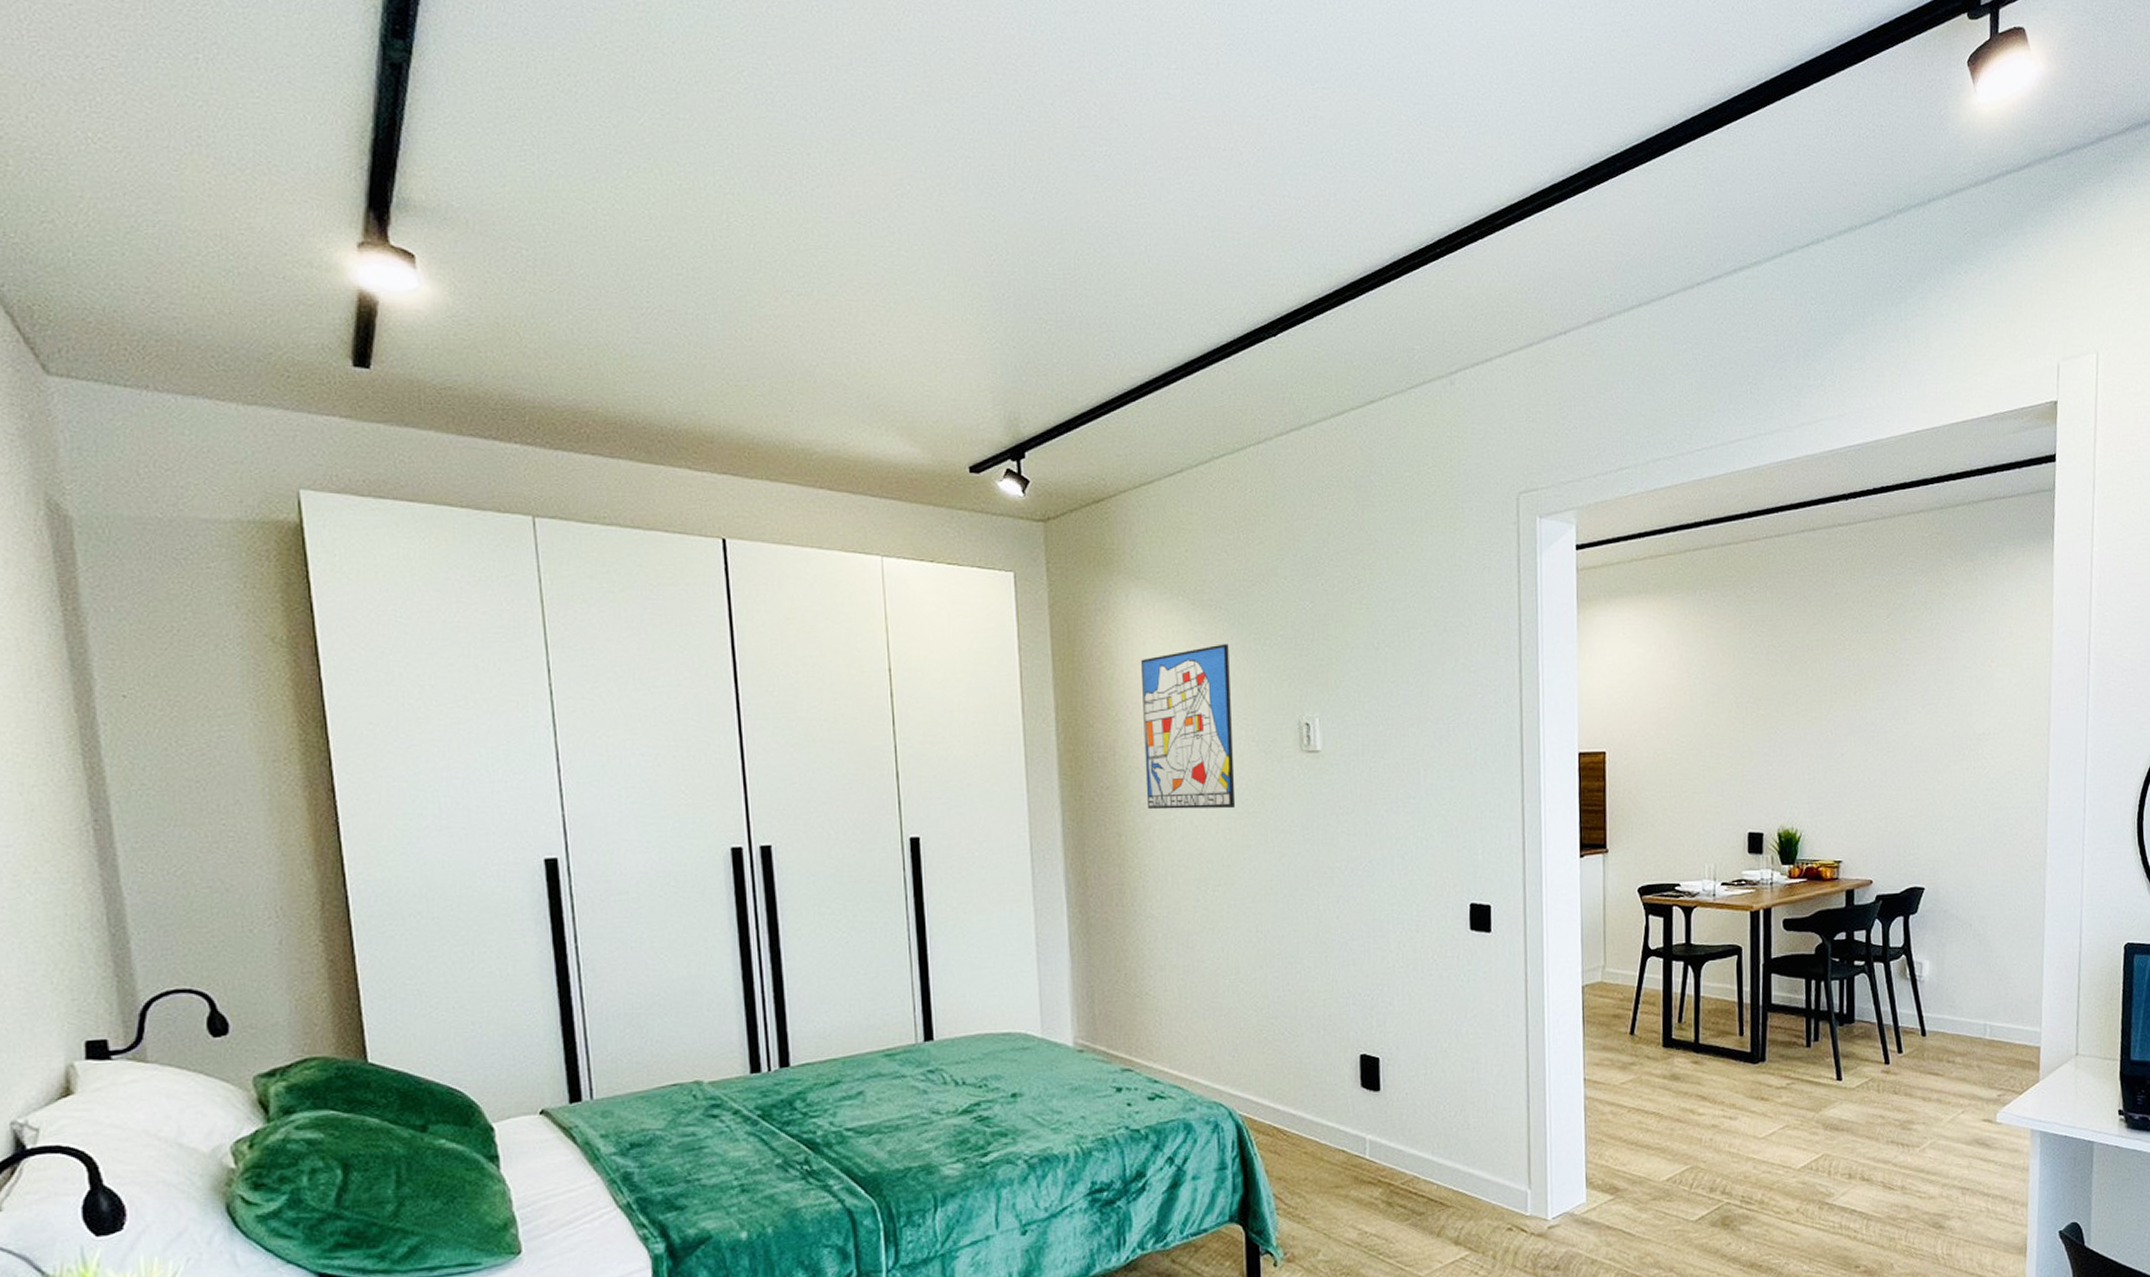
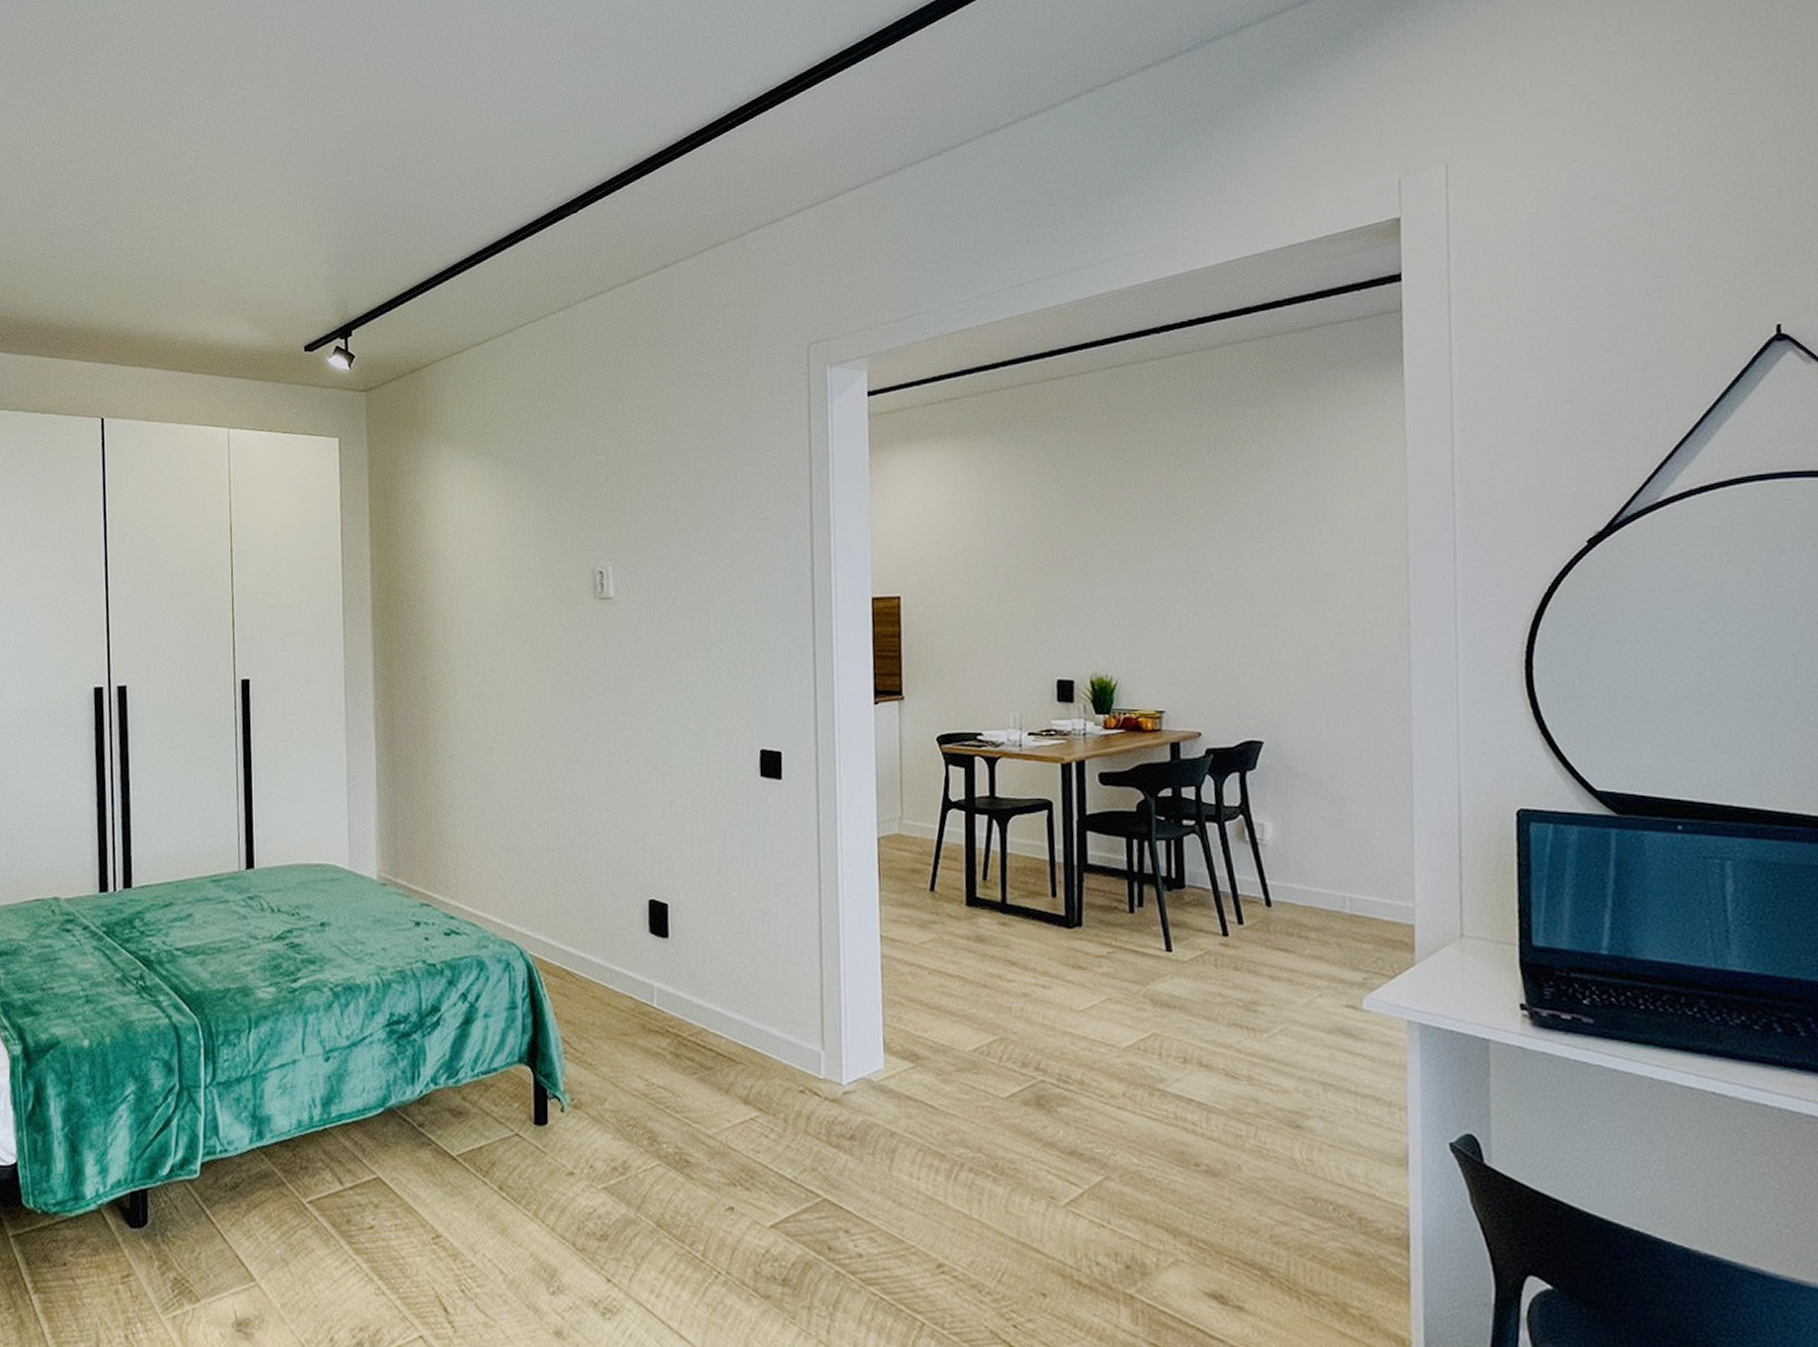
wall art: present [1140,643,1236,810] -> none [447,497,532,655]

